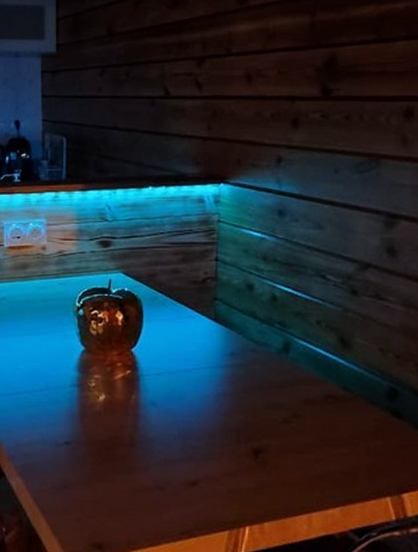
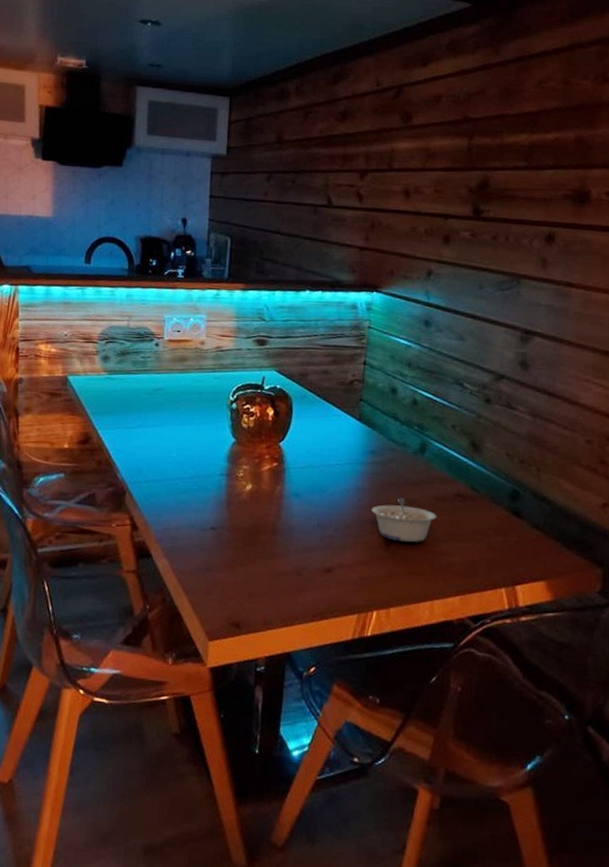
legume: none [236,402,308,450] -> present [372,498,437,542]

